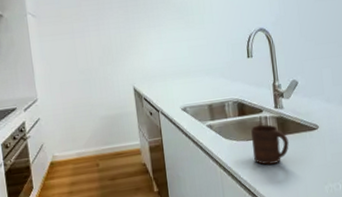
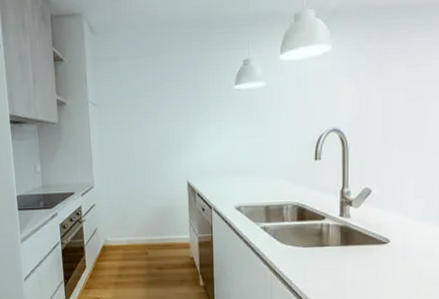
cup: present [251,124,289,165] -> none [310,233,351,274]

